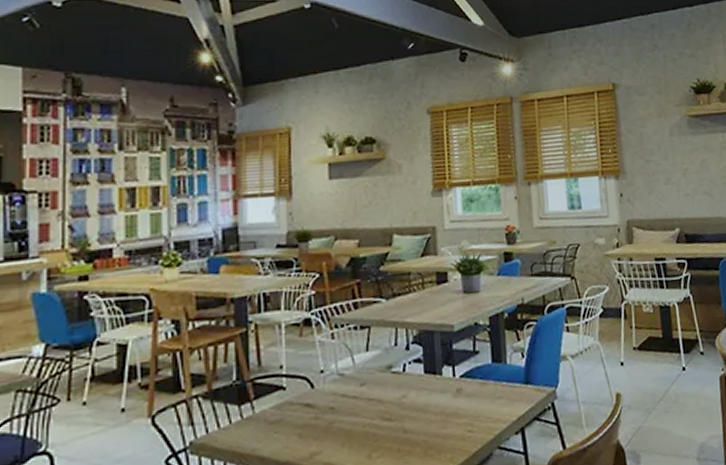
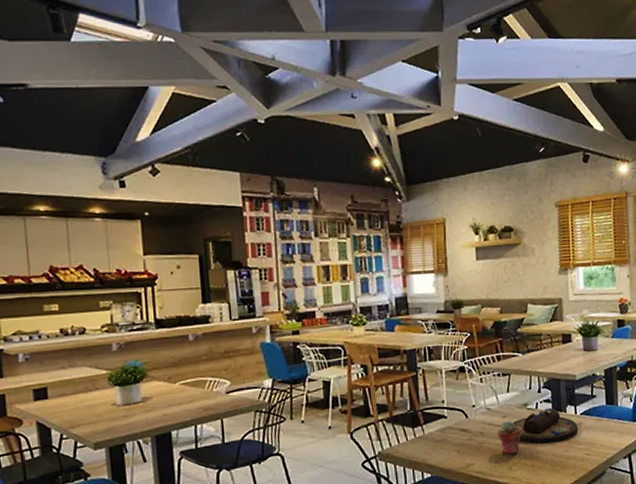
potted succulent: none [353,389,384,437] -> present [497,420,521,455]
decorative bowl: none [372,369,458,420] -> present [512,407,579,444]

